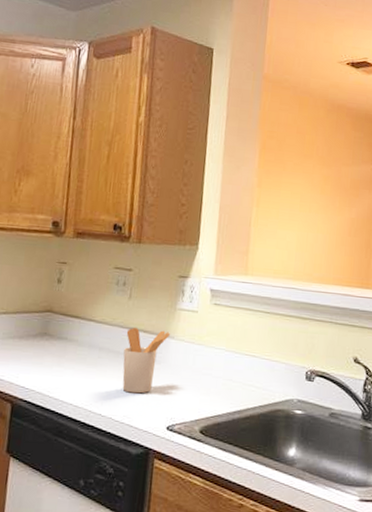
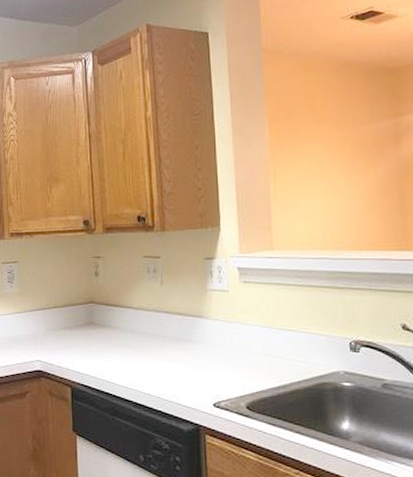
utensil holder: present [122,327,171,394] -> none [163,310,205,373]

